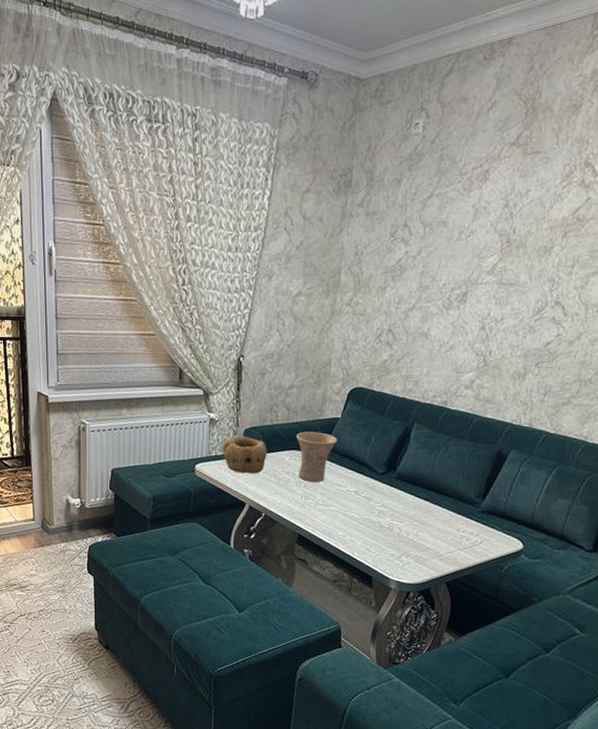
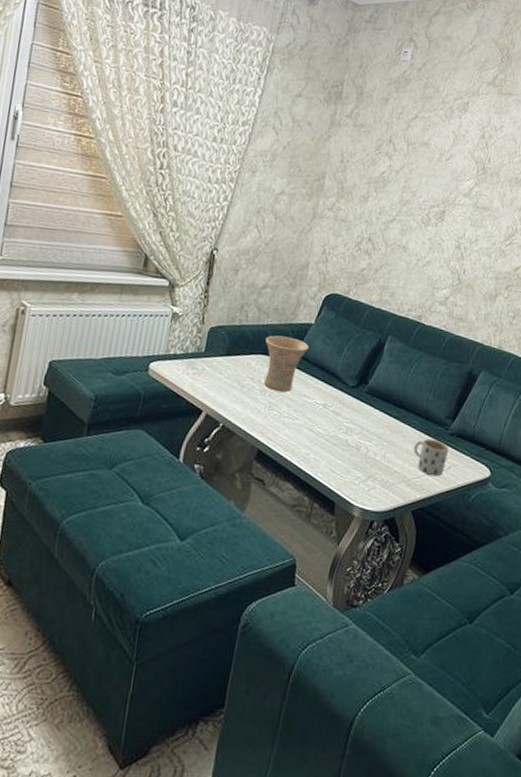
bowl: present [222,435,267,474] -> none [182,334,233,378]
mug: none [445,517,481,551] -> present [414,438,449,477]

